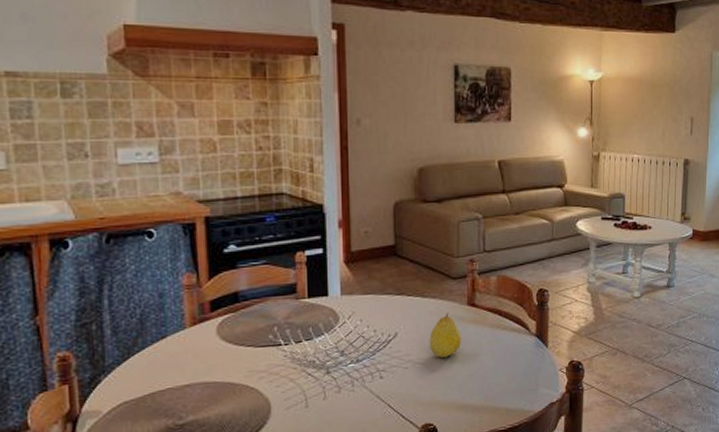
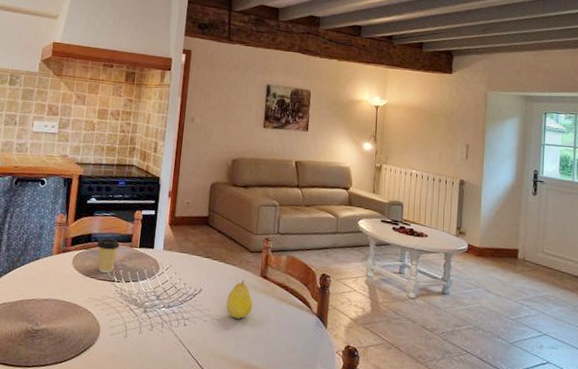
coffee cup: none [247,292,280,338] -> present [96,238,120,274]

